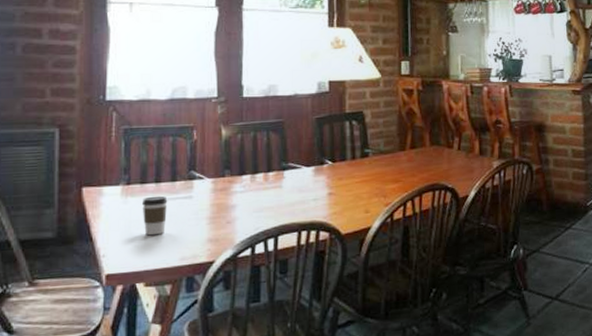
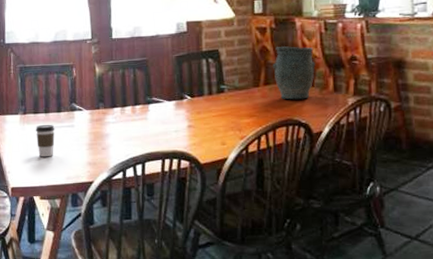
vase: none [420,109,462,164] -> present [273,46,316,100]

